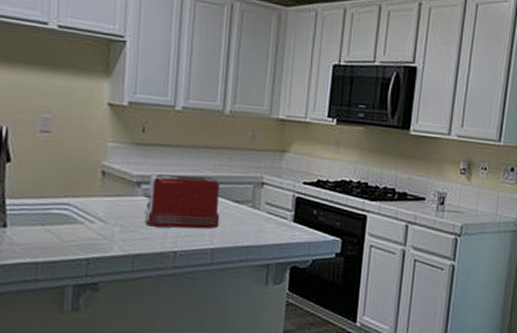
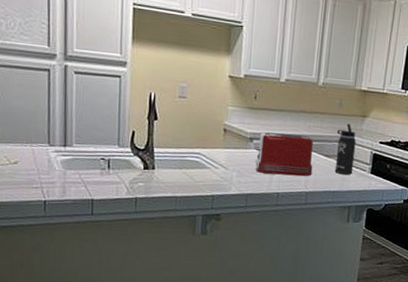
thermos bottle: none [248,160,275,224] -> present [335,123,357,175]

